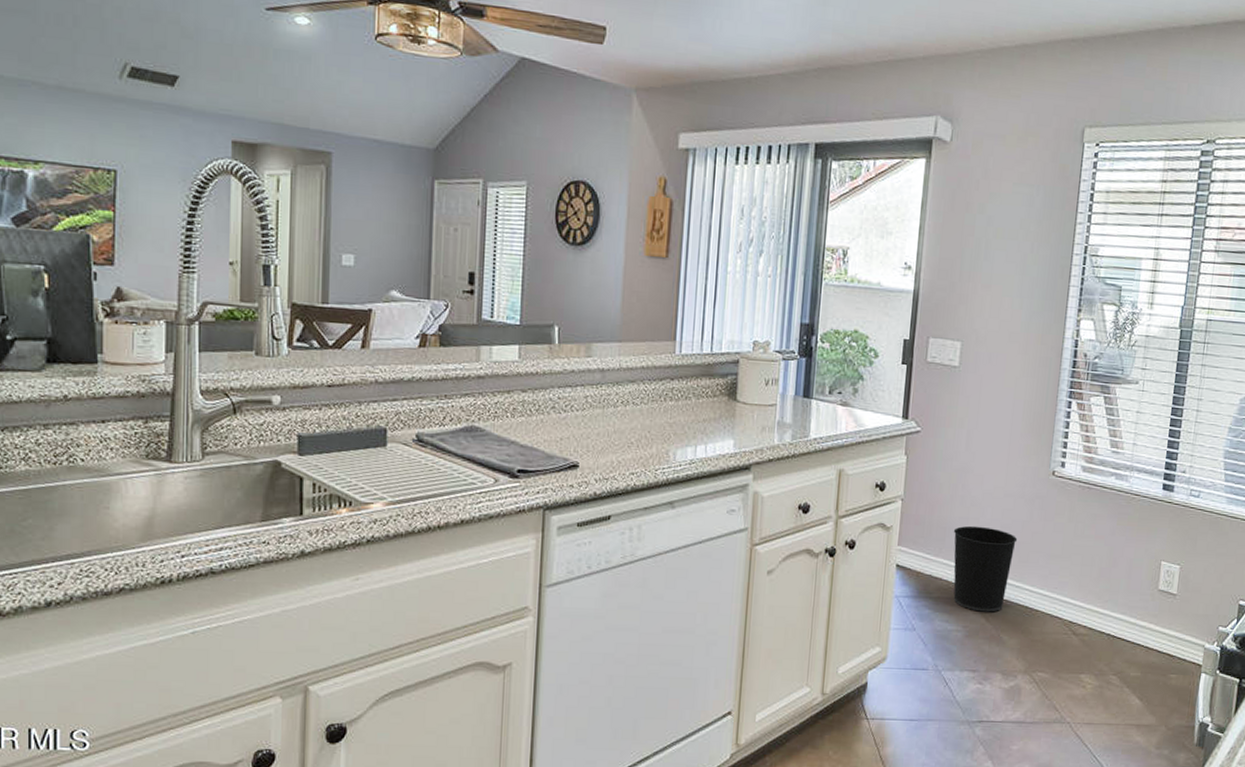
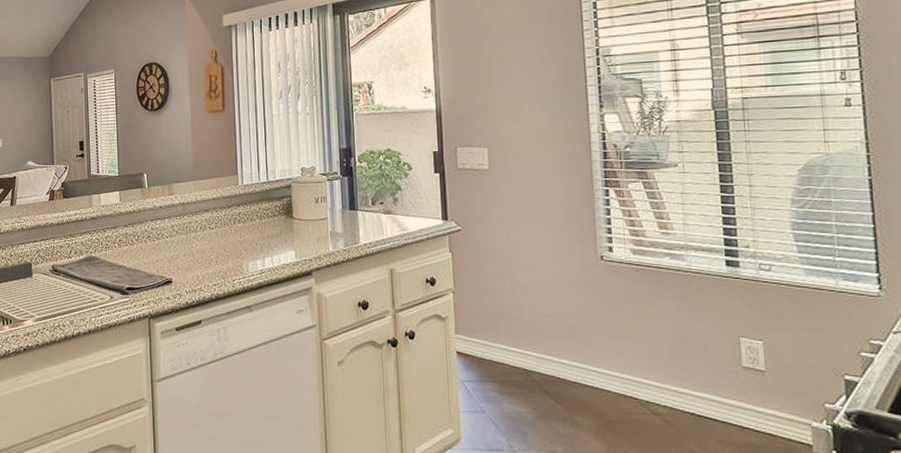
wastebasket: present [953,525,1018,612] -> none [508,312,576,394]

